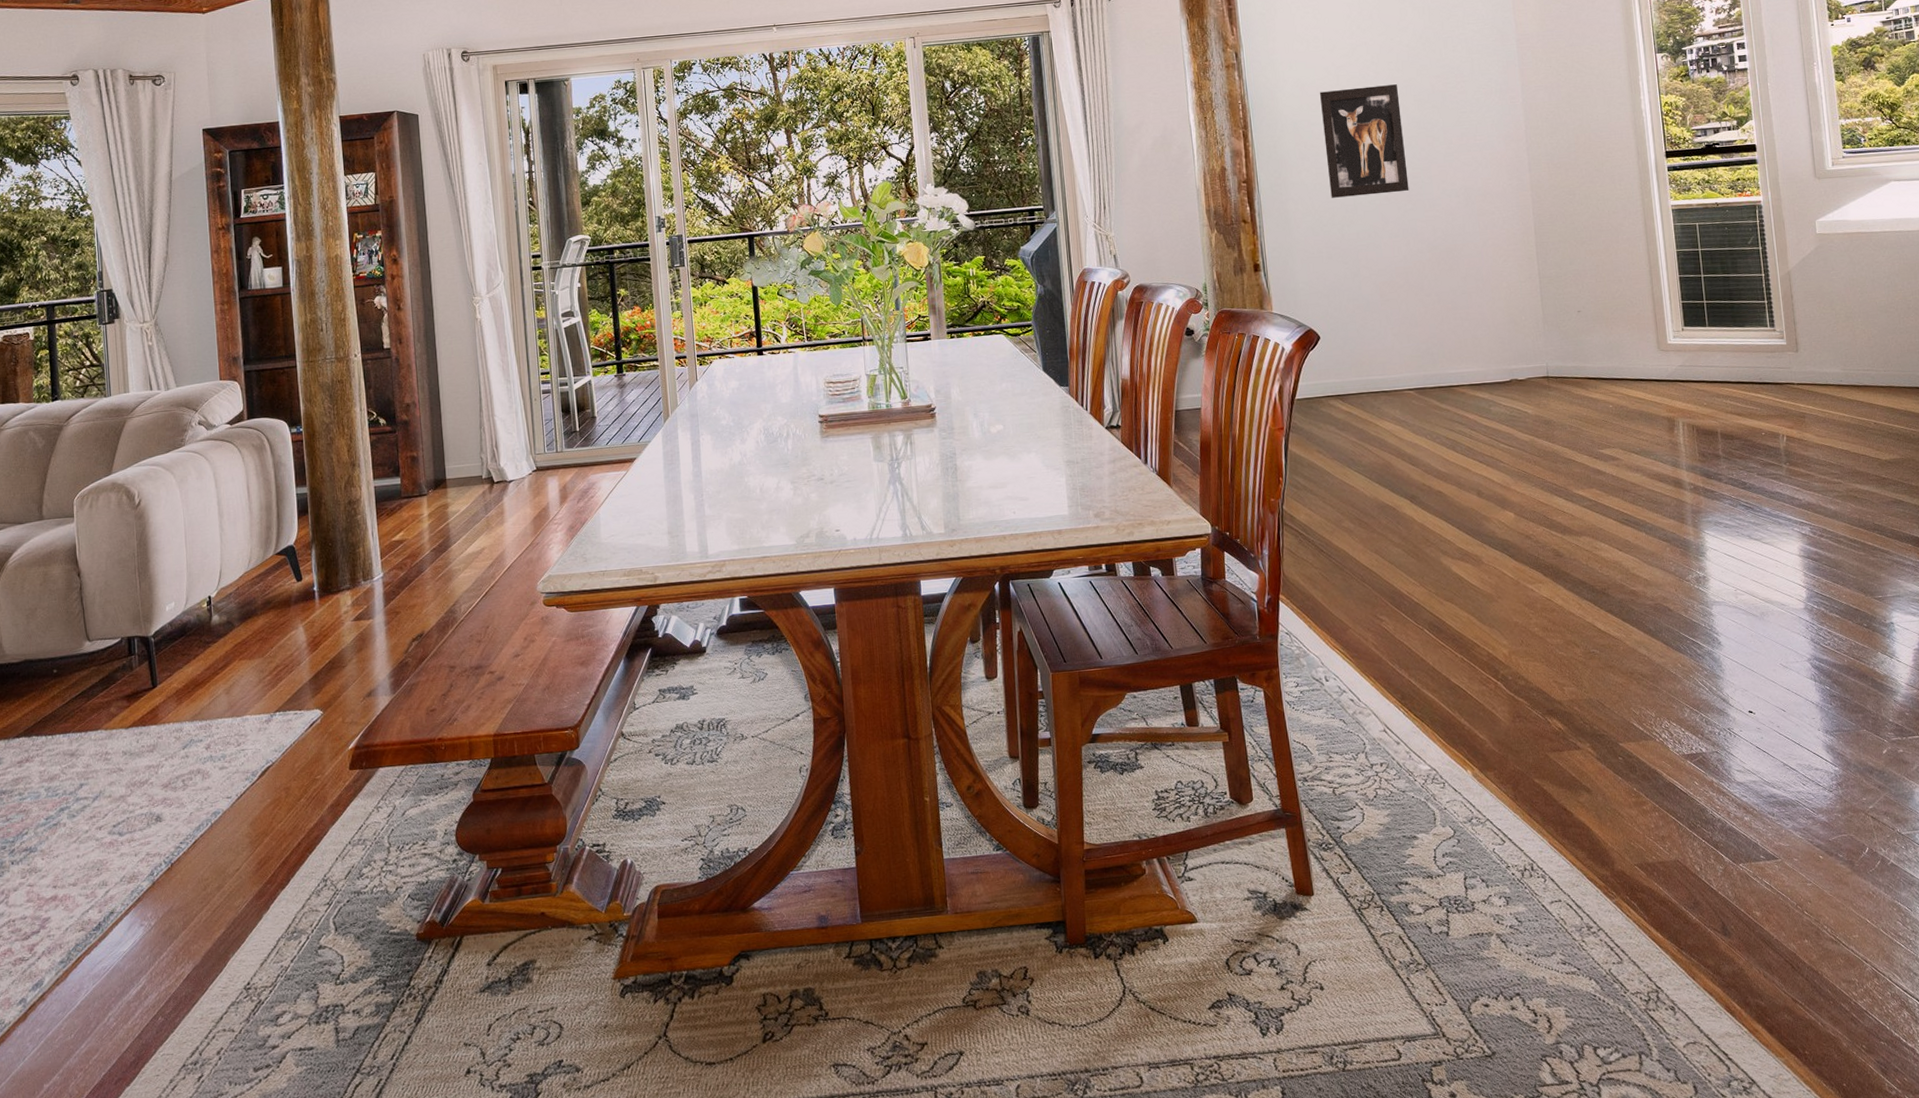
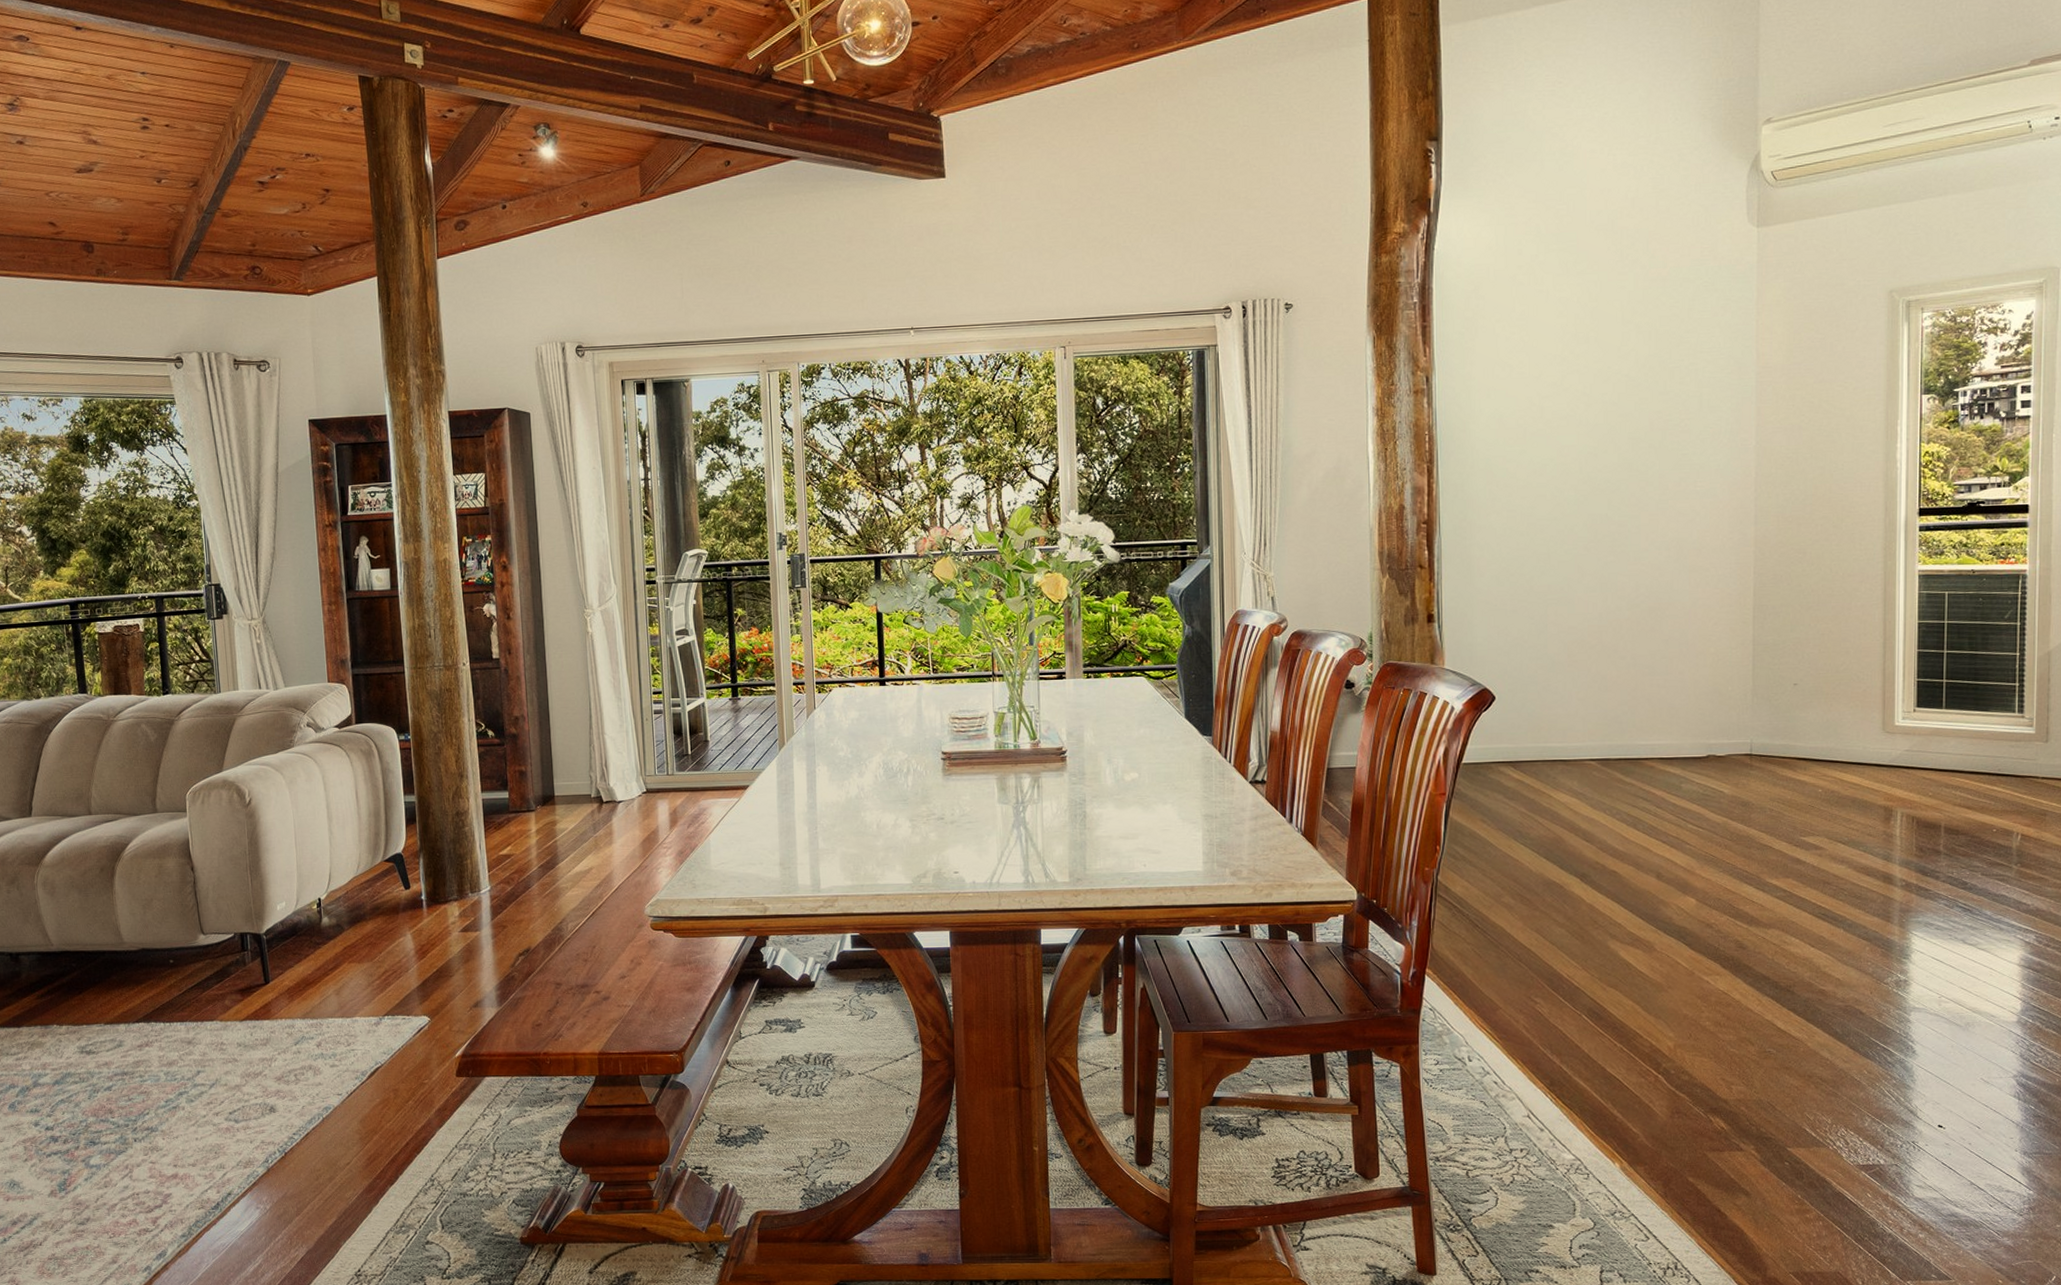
wall art: present [1319,84,1409,198] -> none [1519,419,1613,545]

